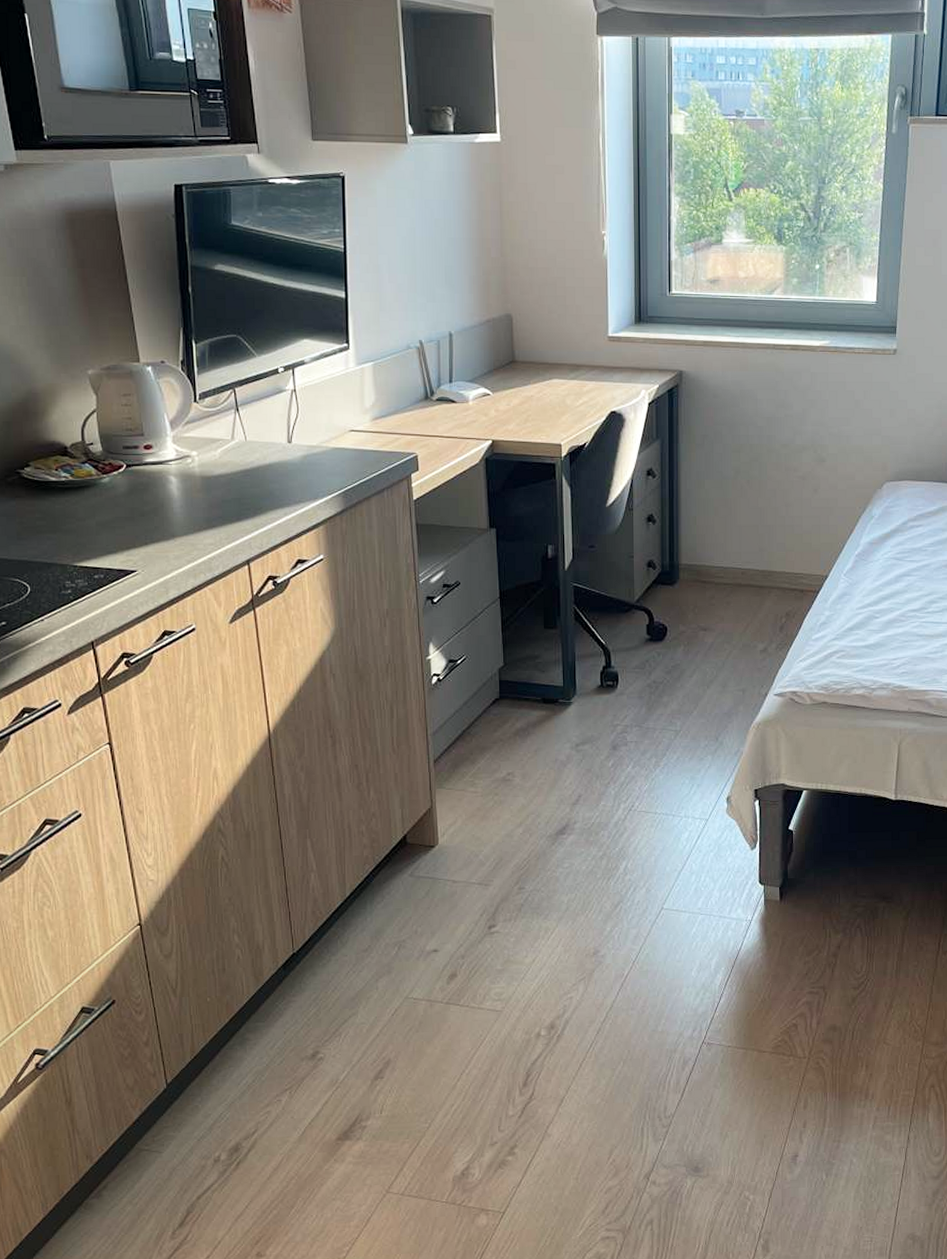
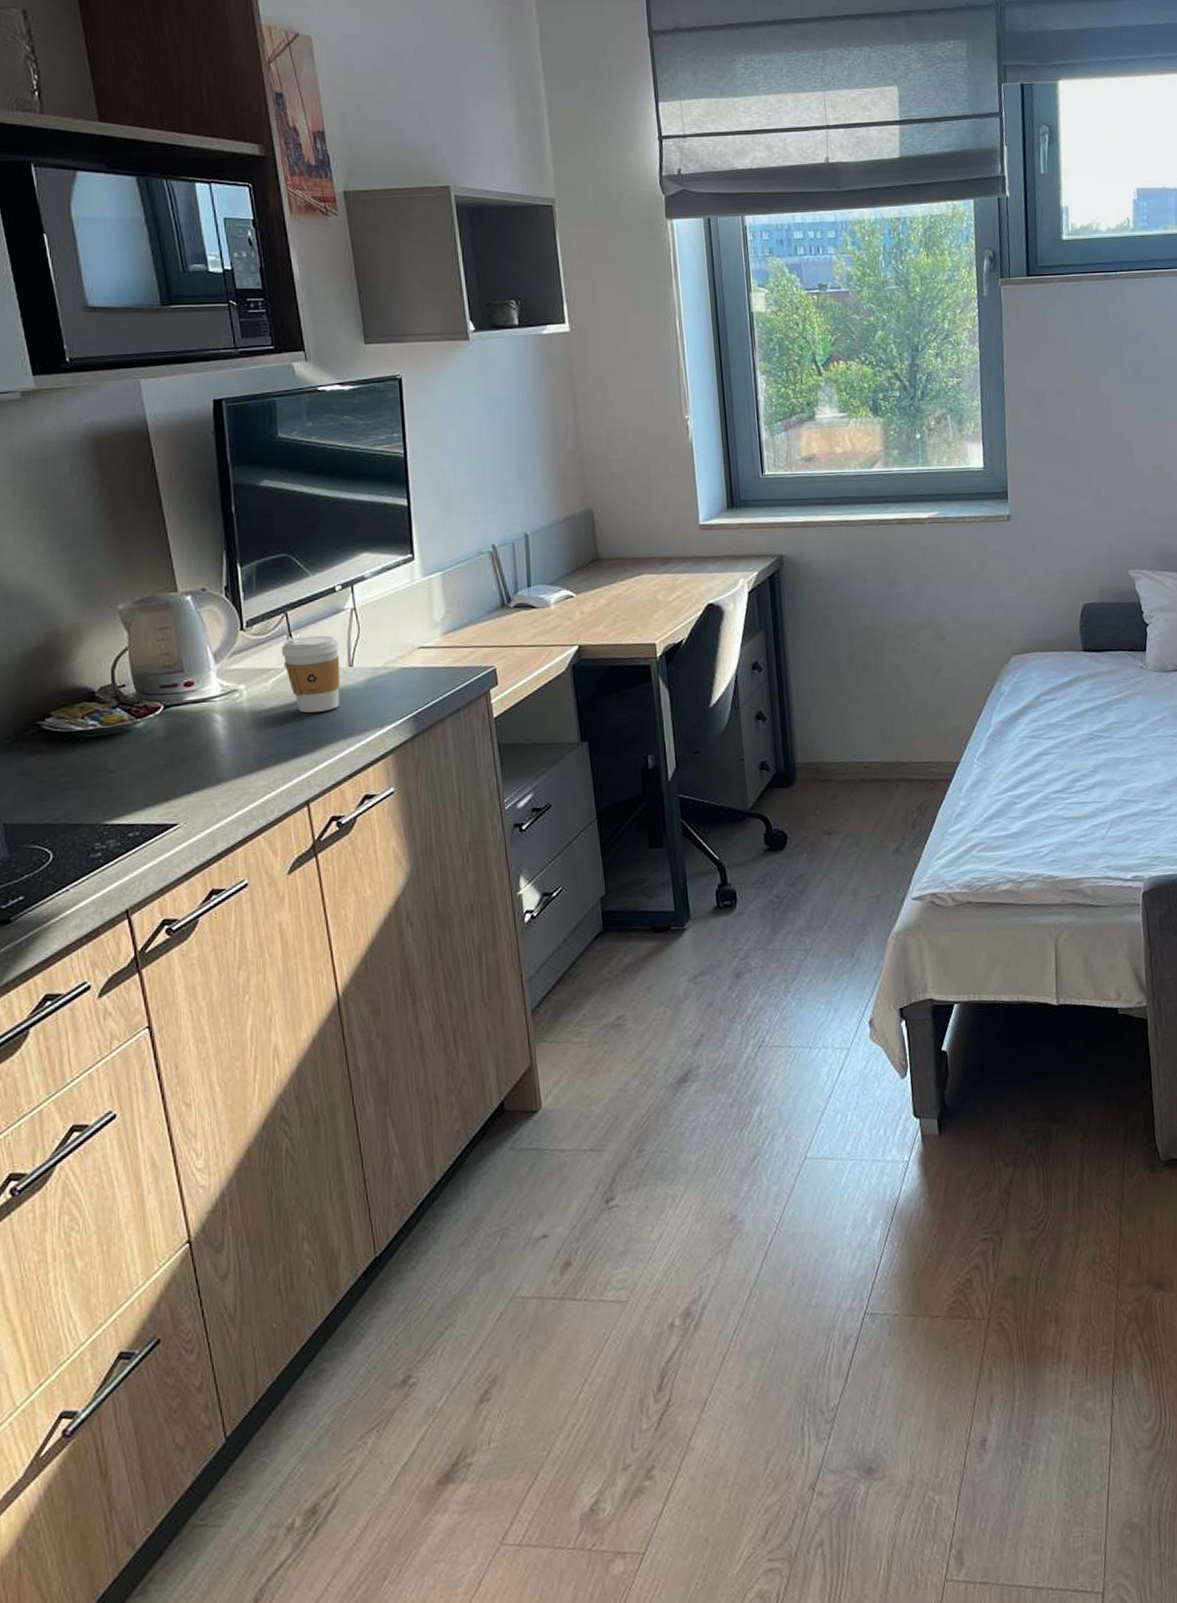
coffee cup: none [229,412,281,481] -> present [281,635,340,713]

